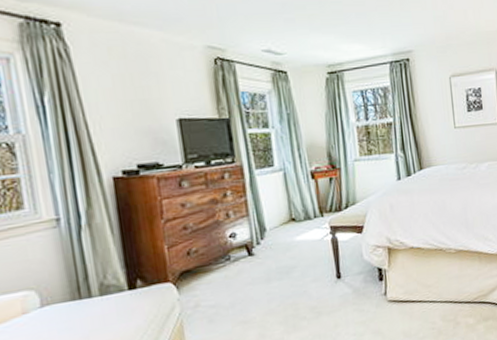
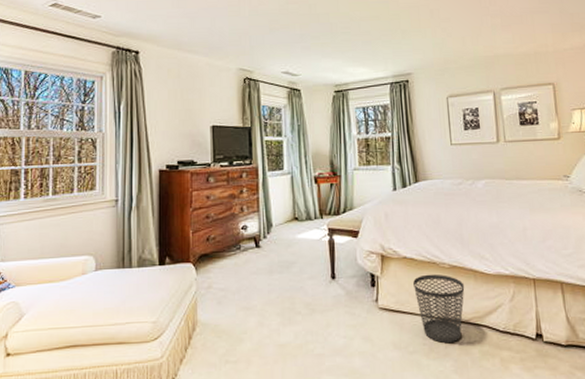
wastebasket: none [421,260,470,325] -> present [413,274,465,344]

